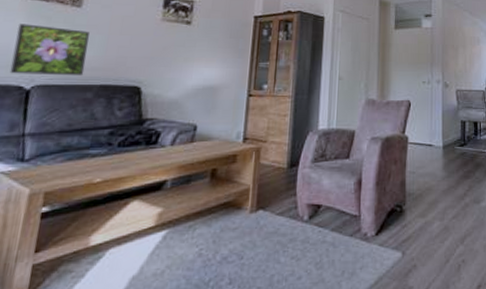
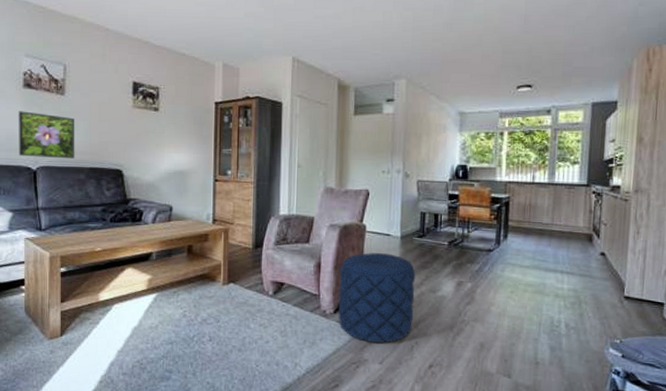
pouf: none [380,165,459,266] -> present [338,253,416,343]

